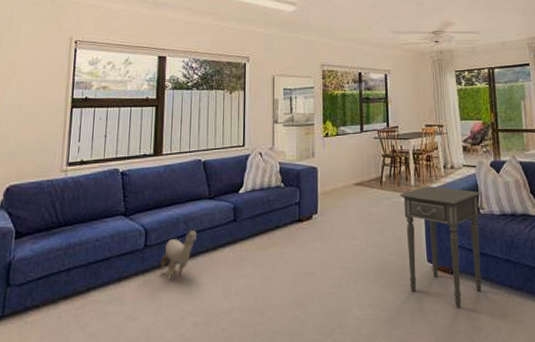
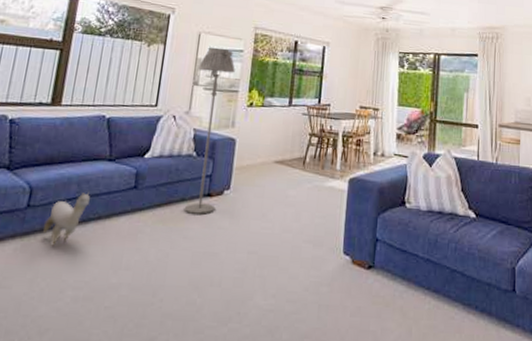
floor lamp: none [276,87,309,239] -> present [184,47,235,214]
side table: present [400,186,482,308] -> none [321,172,409,307]

